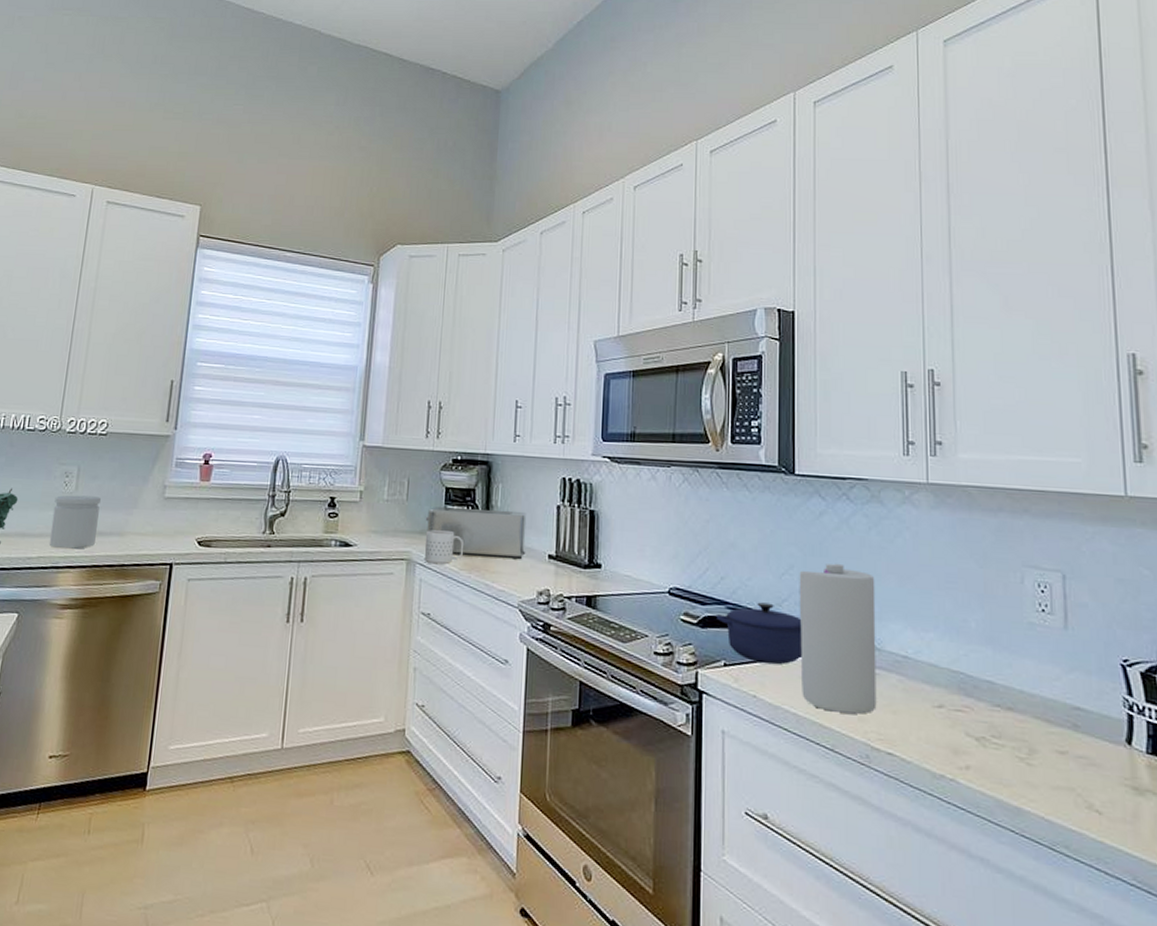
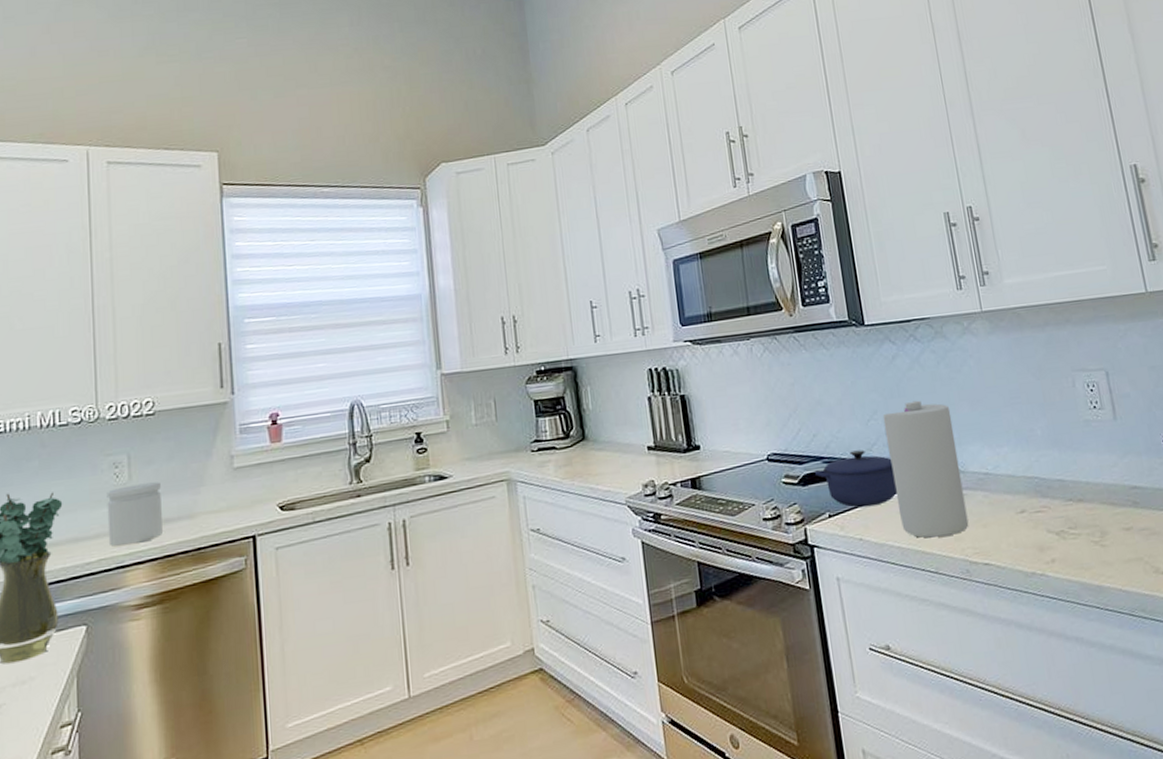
toaster: present [425,507,527,560] -> none [518,409,624,466]
mug: present [425,530,465,564] -> none [521,443,564,479]

